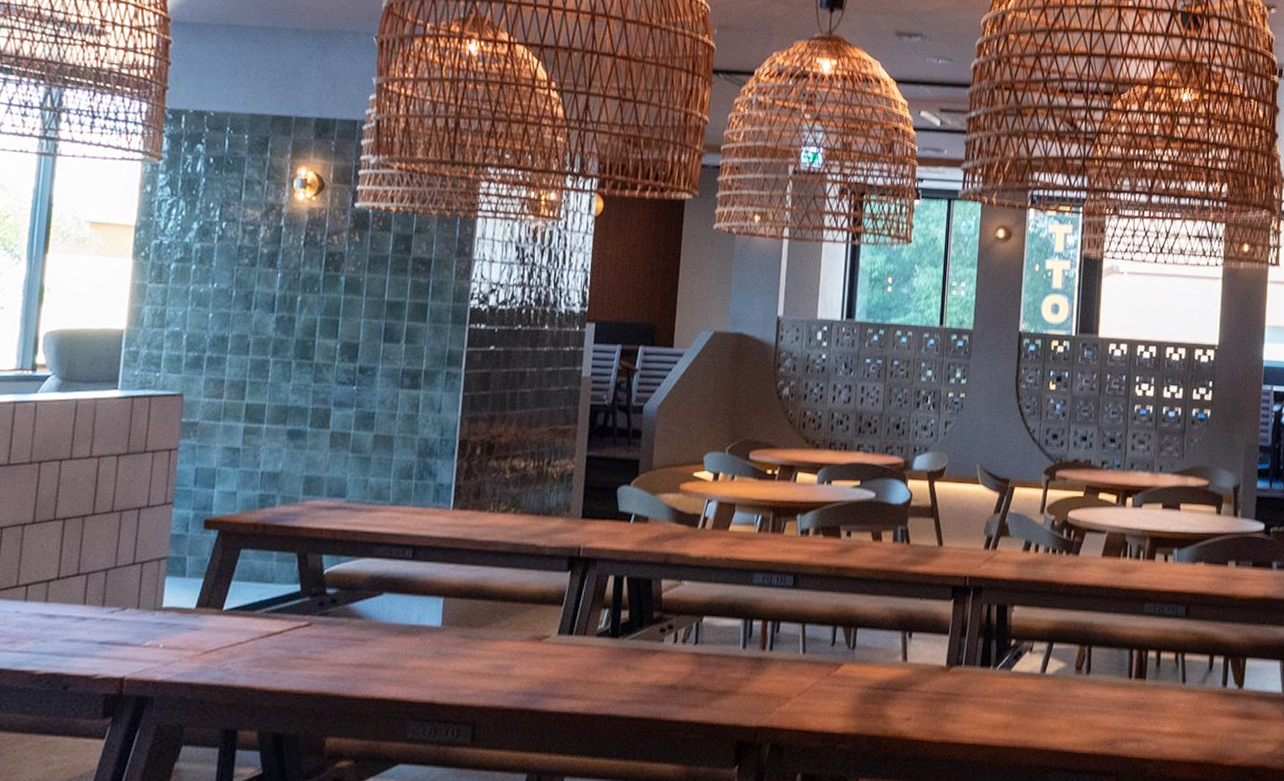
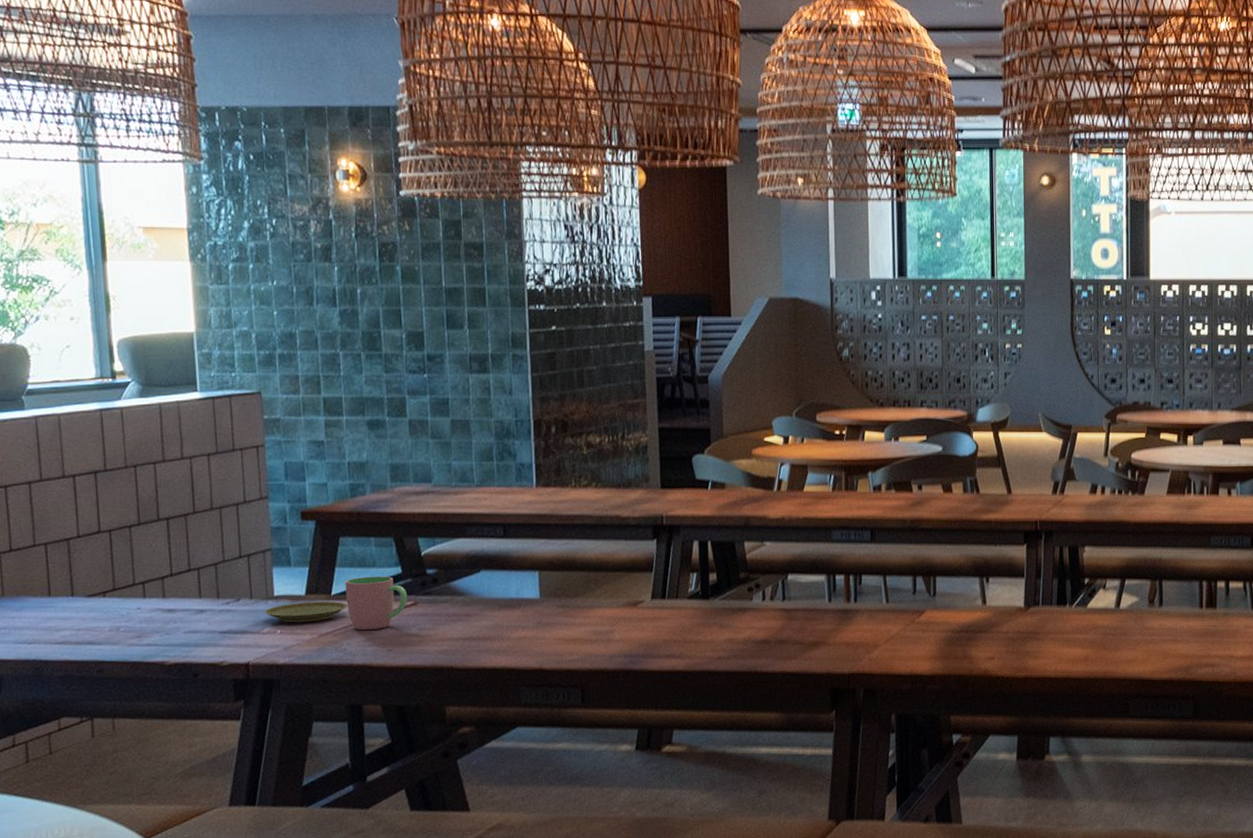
plate: none [149,615,239,638] -> present [264,601,349,623]
cup: none [237,592,303,649] -> present [345,576,408,630]

